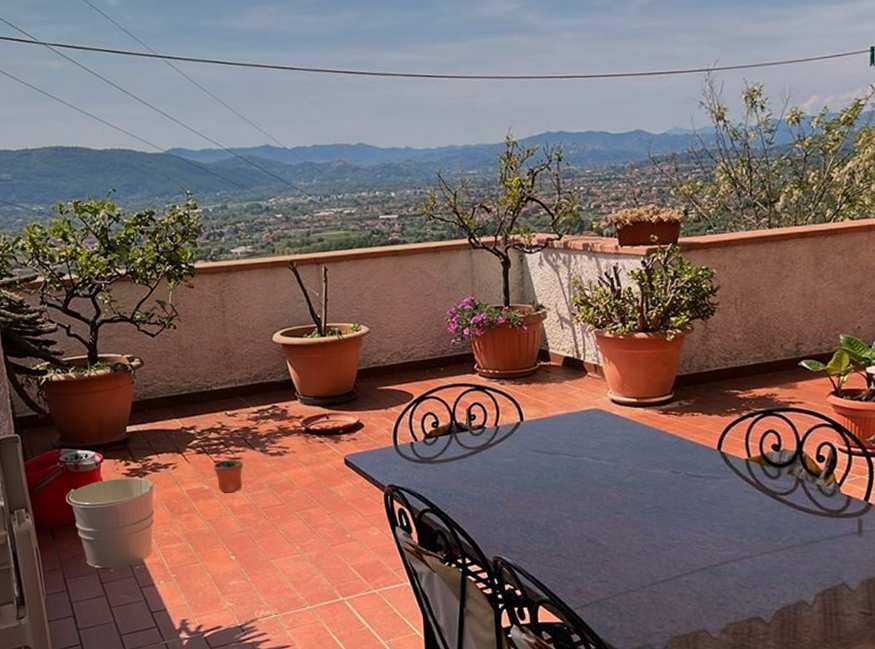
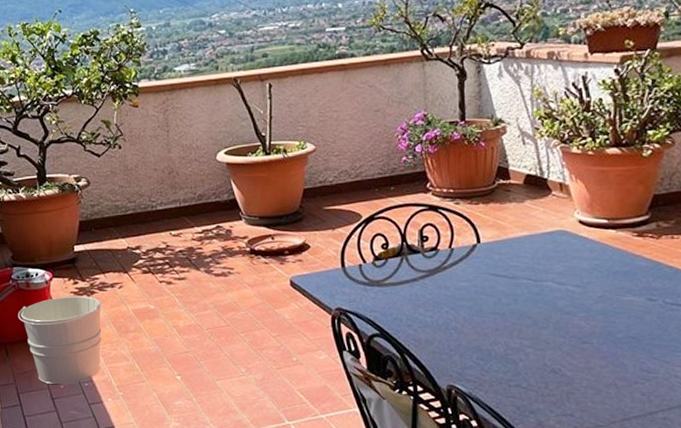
planter: present [213,460,244,493] -> none [158,280,188,313]

